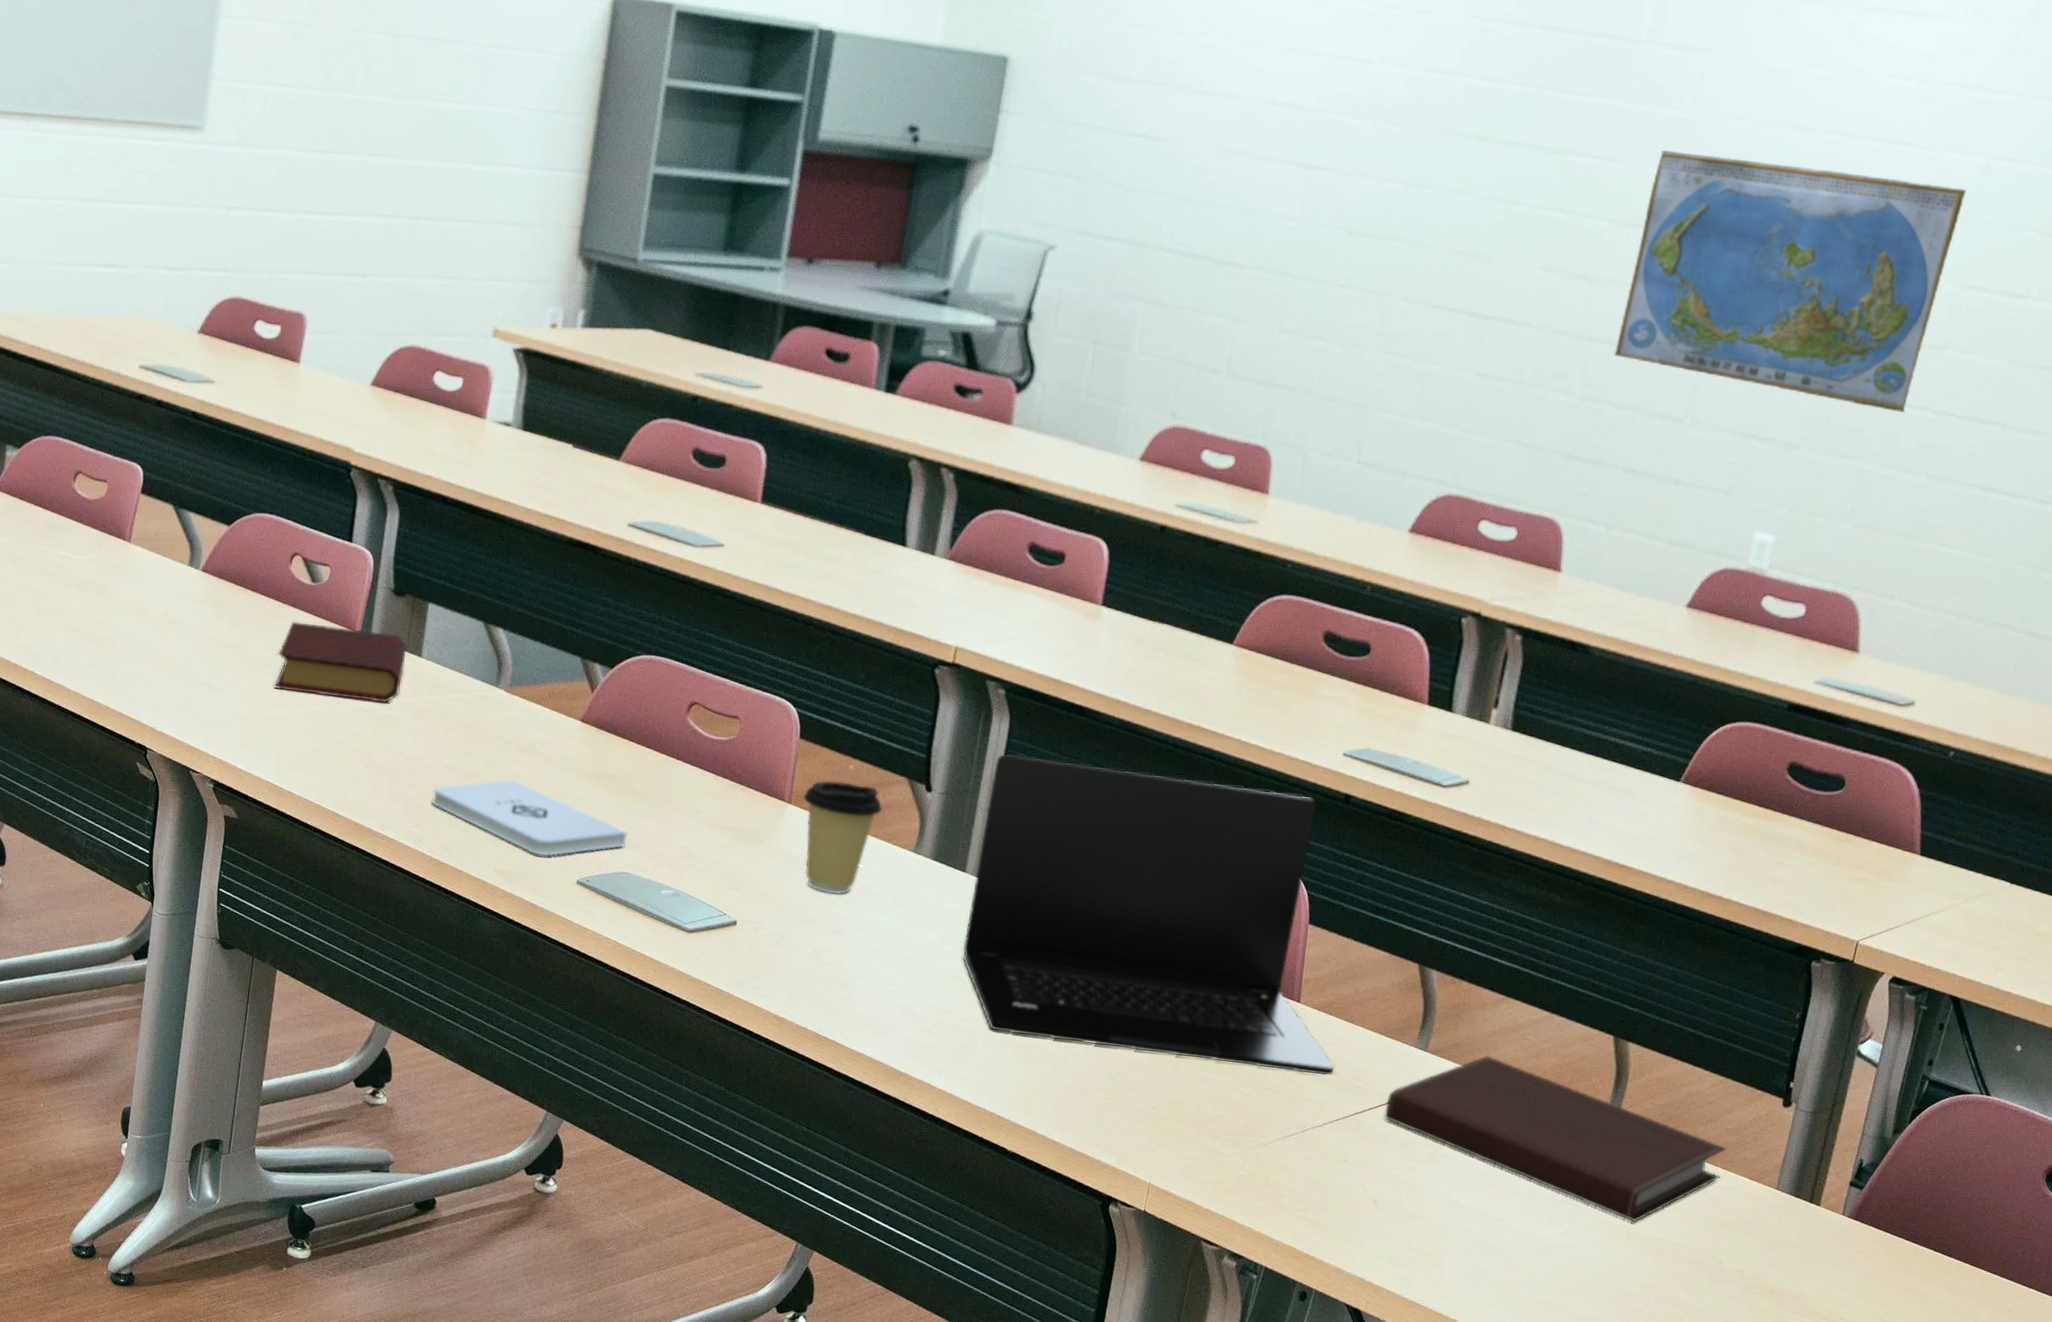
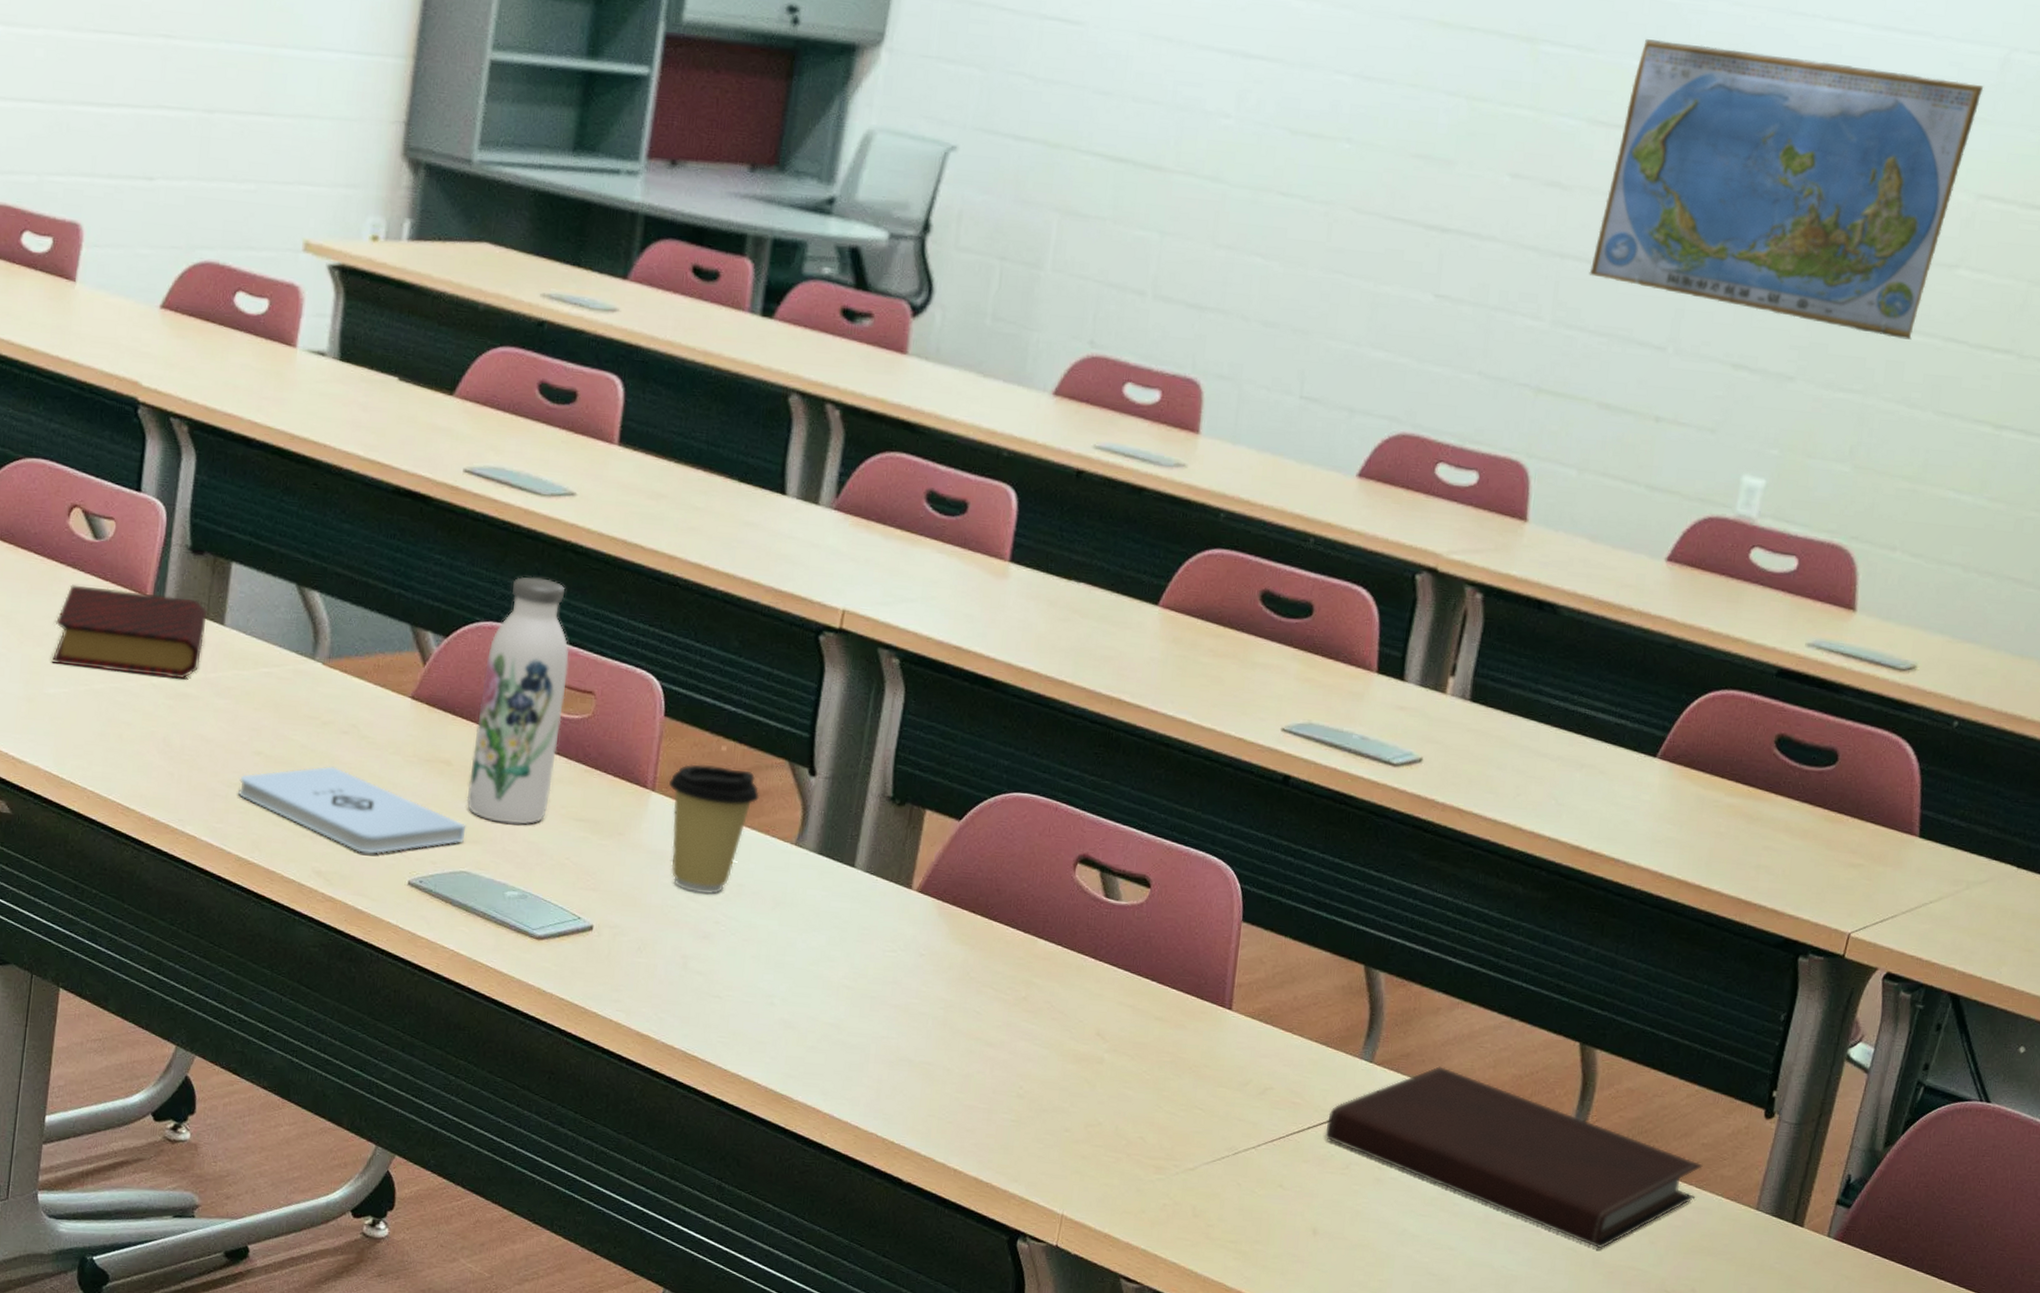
water bottle: none [628,616,718,832] -> present [466,576,570,825]
laptop: present [962,753,1335,1076] -> none [851,731,1271,1092]

